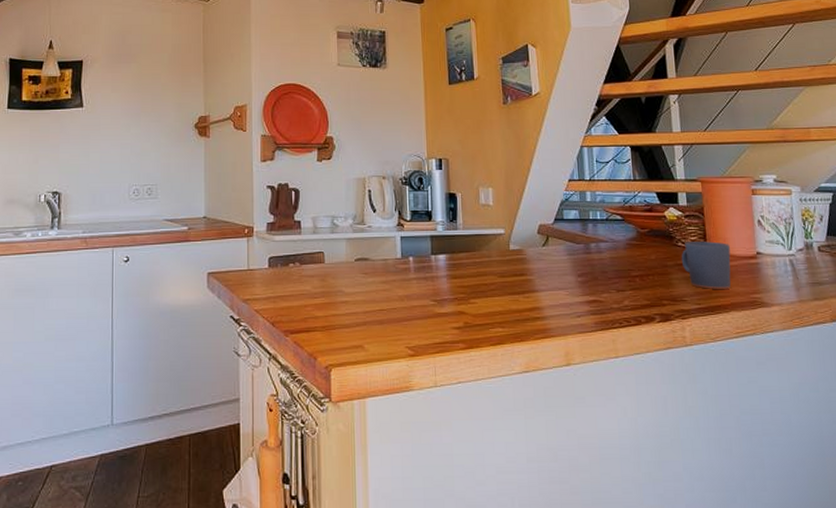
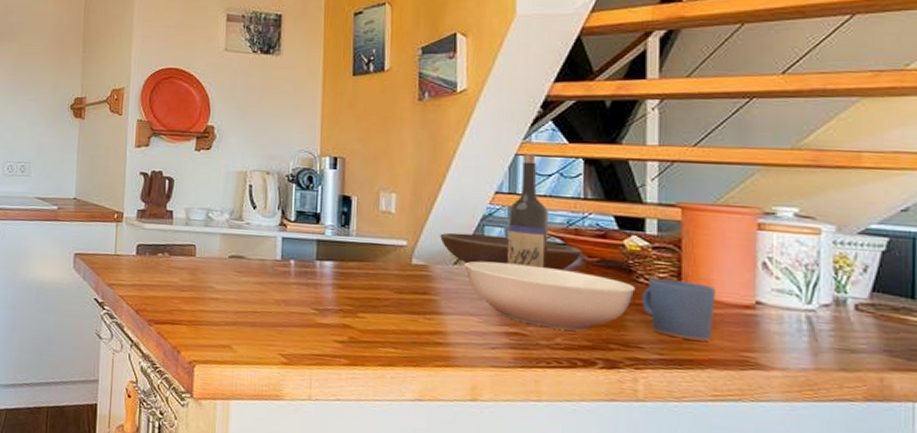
wooden bowl: none [530,218,636,245] -> present [440,232,582,271]
bowl: none [551,240,677,293] -> present [465,261,636,332]
wine bottle: none [580,144,612,243] -> present [506,153,548,269]

